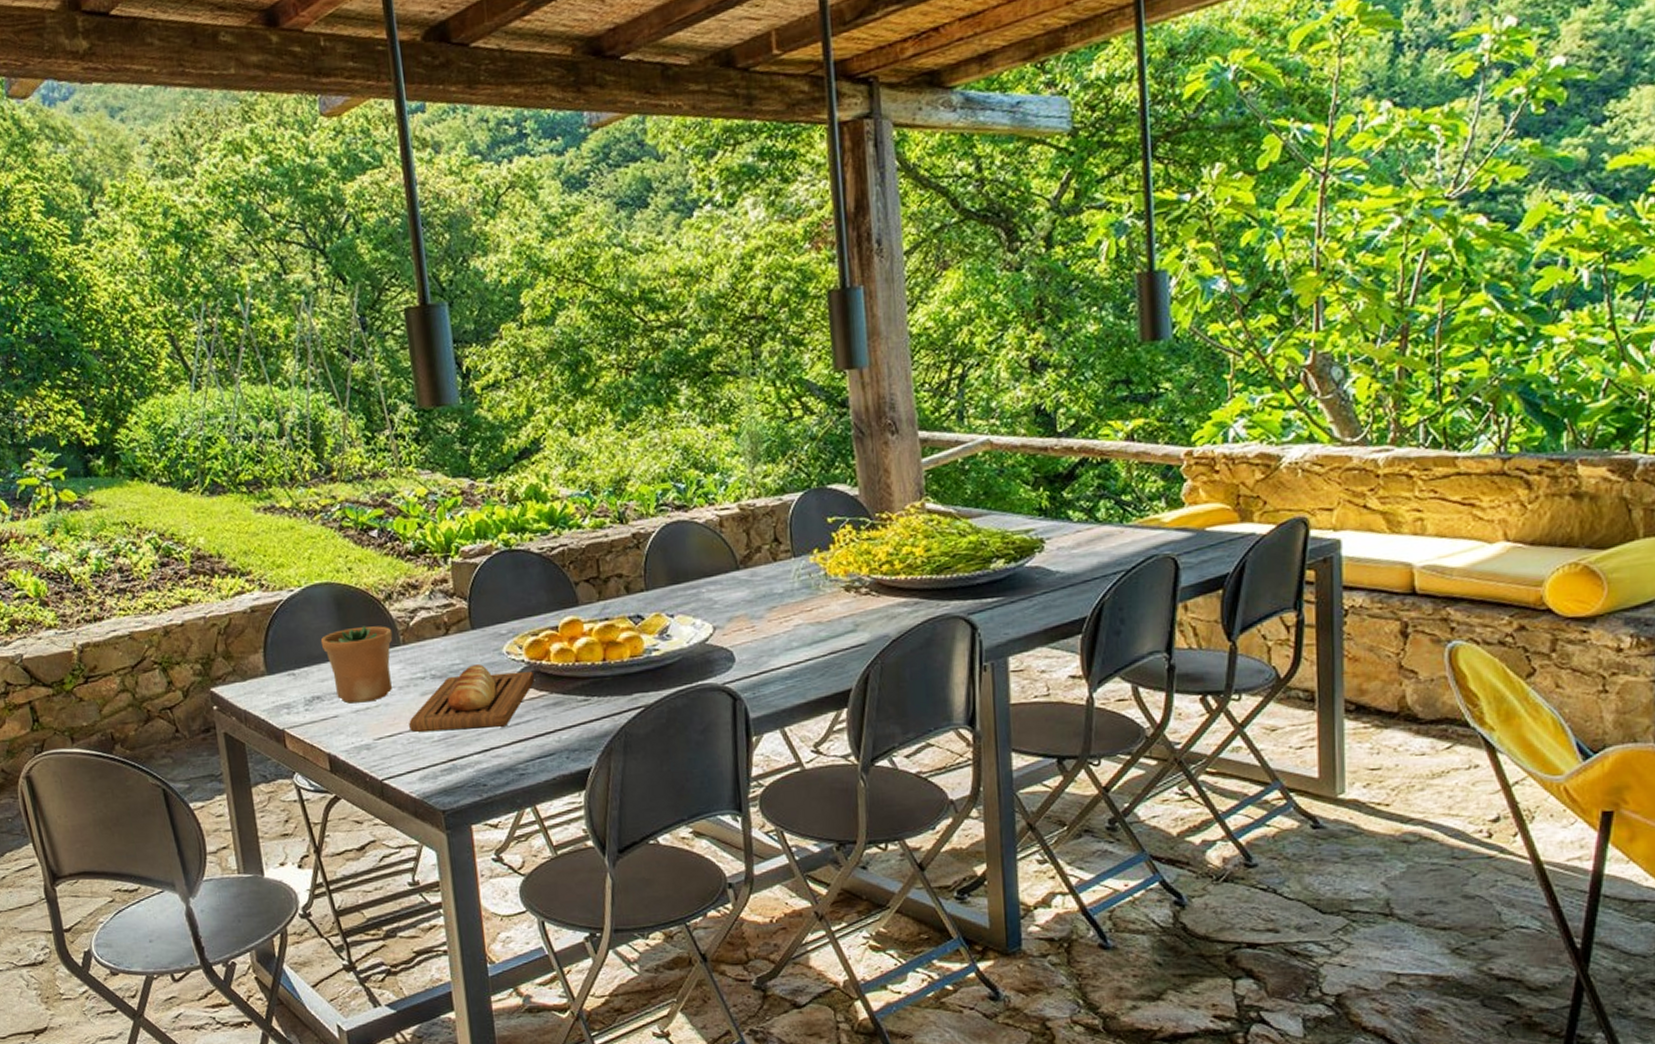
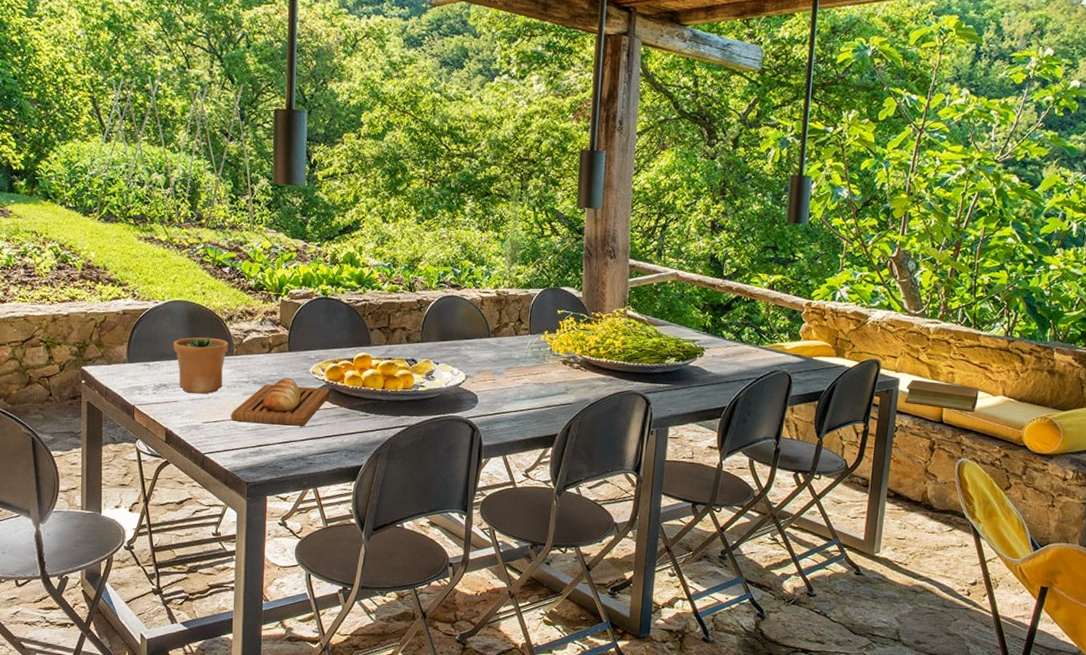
book: none [1352,534,1467,573] -> present [904,379,979,412]

